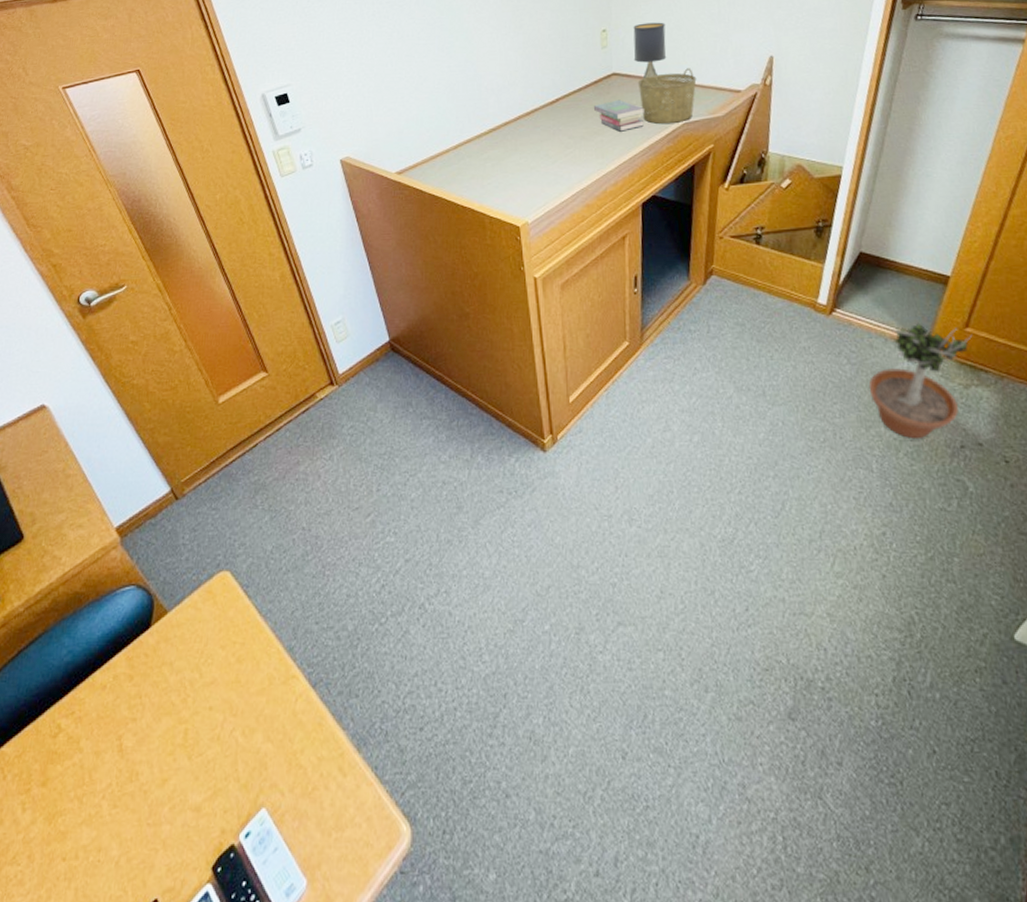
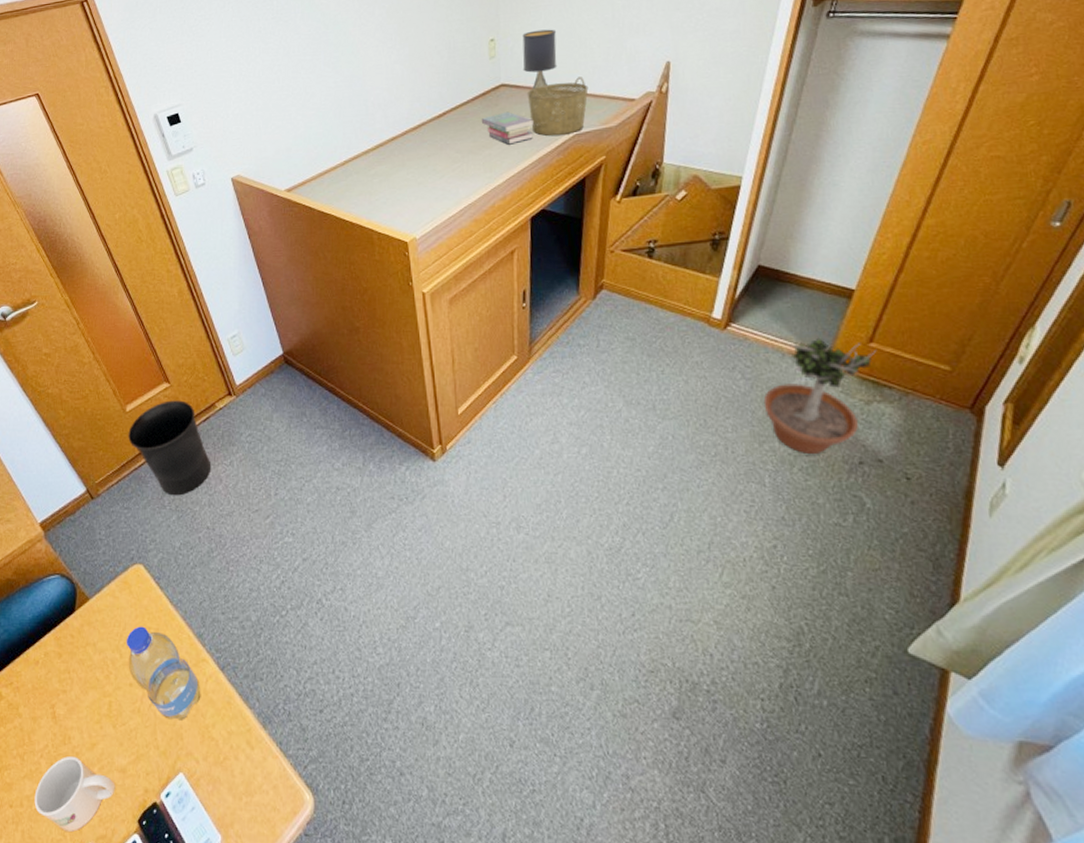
mug: none [91,794,188,887] -> present [34,755,115,833]
bottle: none [207,641,290,747] -> present [126,626,201,720]
waste bin: none [219,390,310,494] -> present [128,400,212,496]

